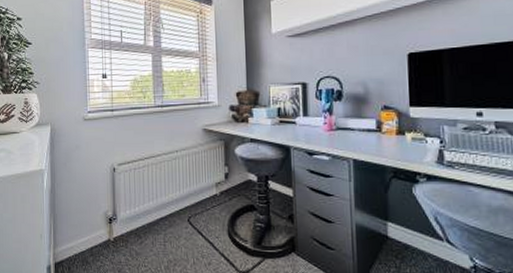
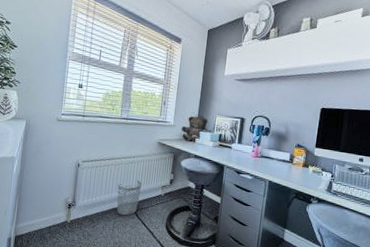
wastebasket: none [162,179,191,226] -> present [117,179,142,216]

